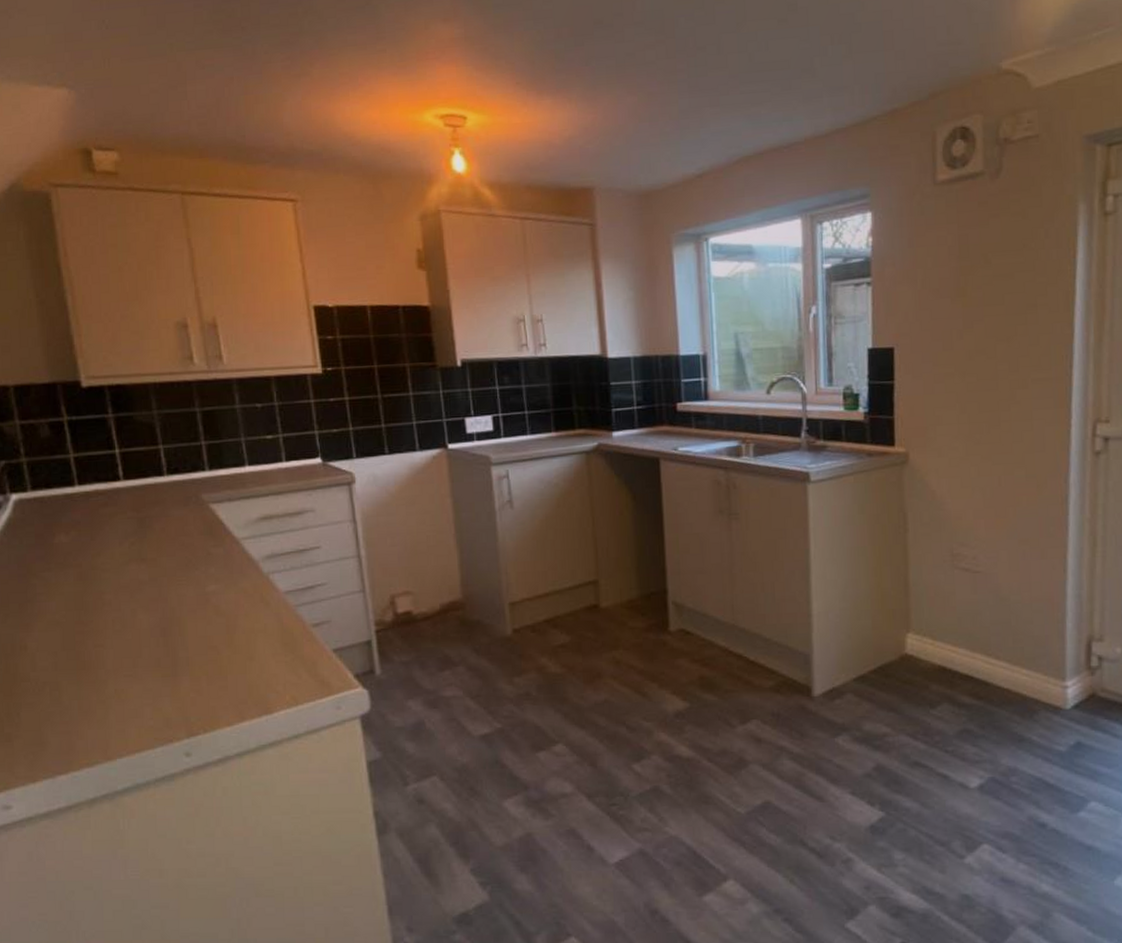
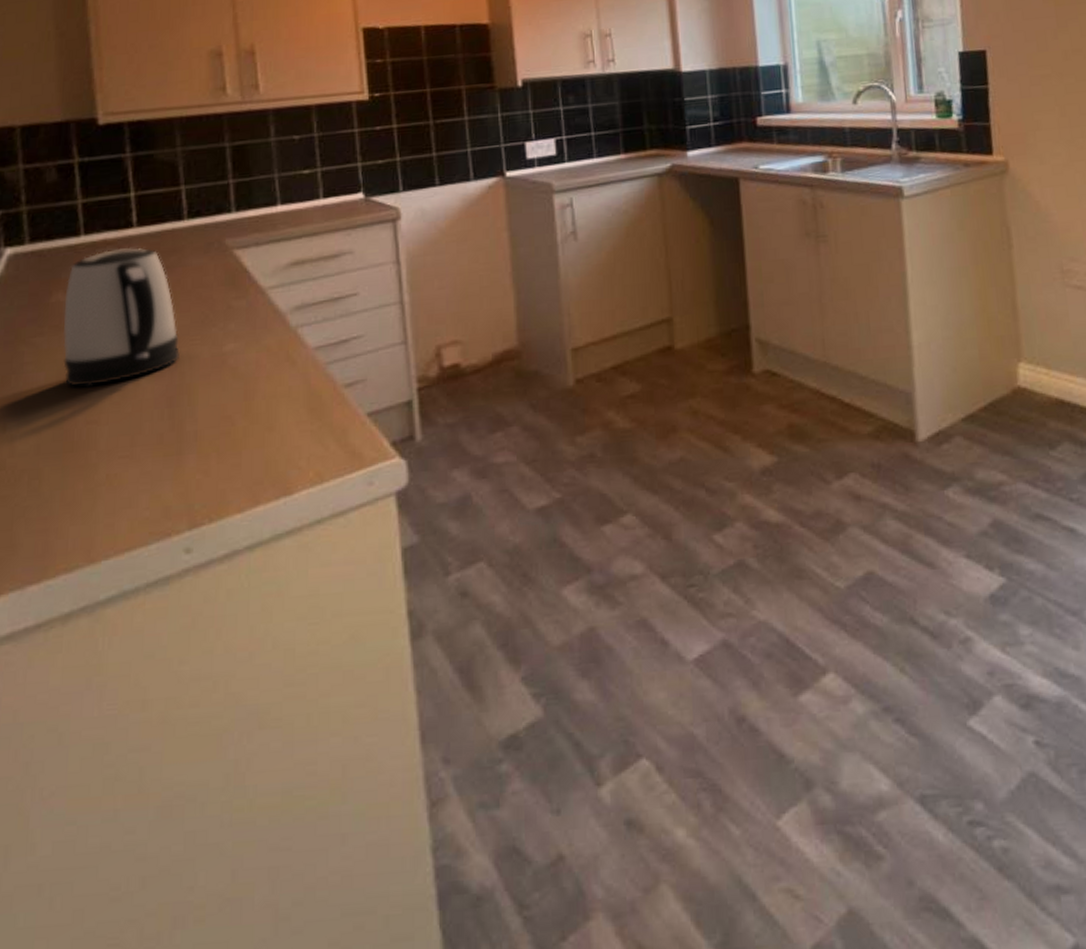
kettle: none [66,498,169,616] -> present [63,248,180,387]

